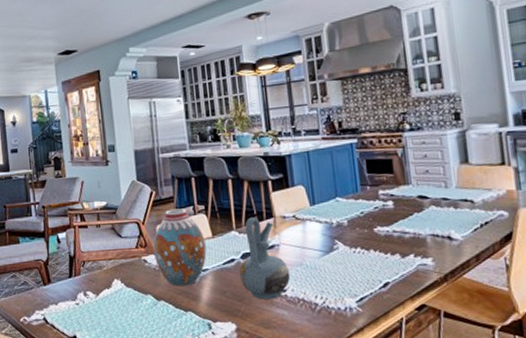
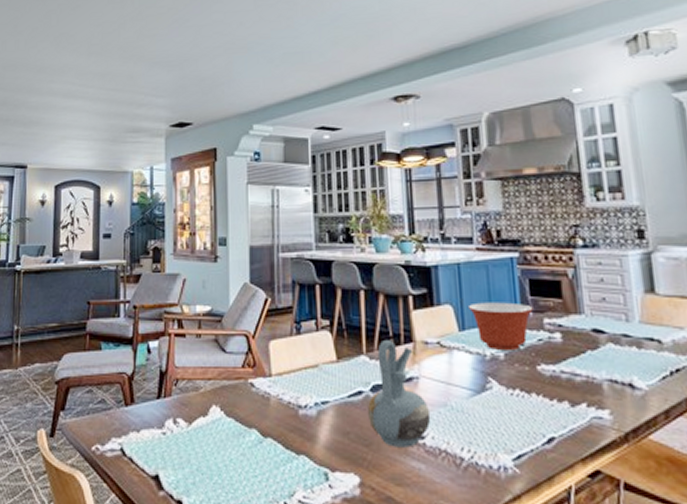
vase: present [152,208,207,287] -> none [263,322,328,422]
mixing bowl: none [316,179,370,218] -> present [467,302,533,350]

